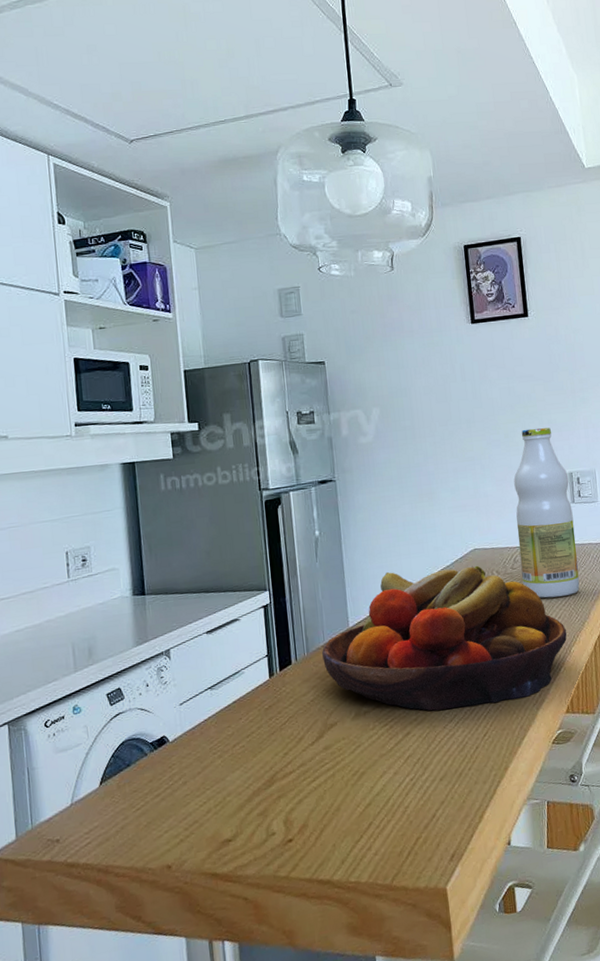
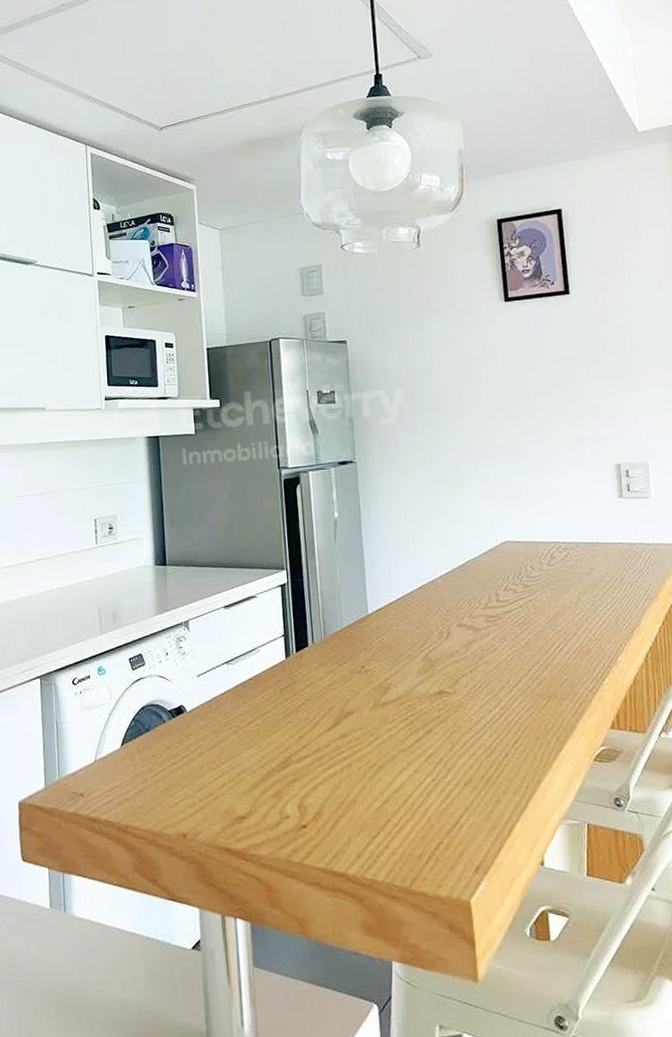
fruit bowl: present [322,565,567,711] -> none [340,559,613,710]
bottle: present [513,427,580,598] -> none [551,414,628,600]

